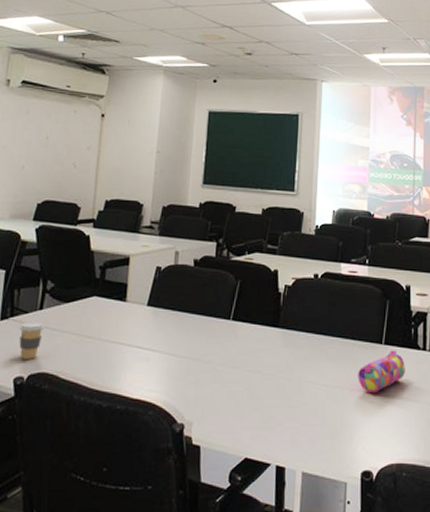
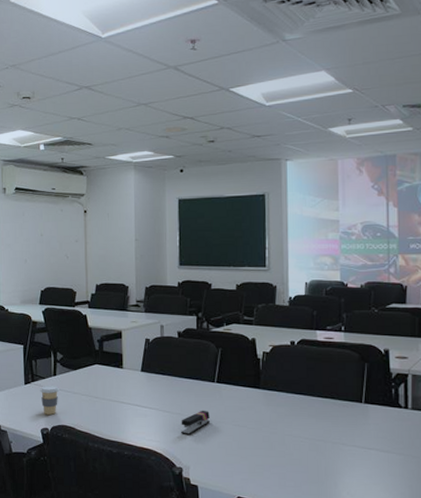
stapler: none [187,352,222,384] -> present [181,410,210,436]
pencil case: present [358,350,405,394] -> none [339,408,387,447]

